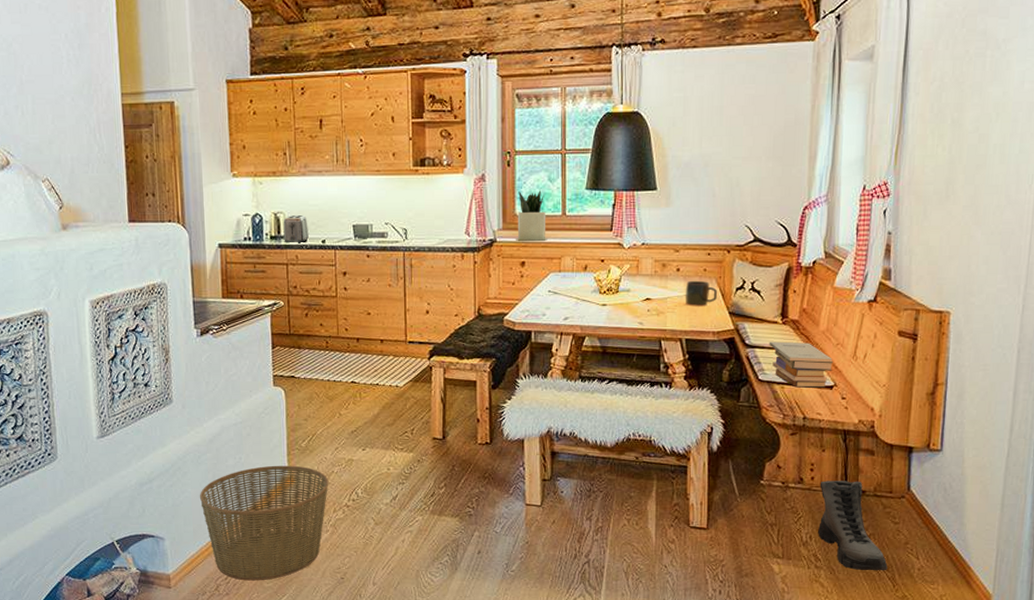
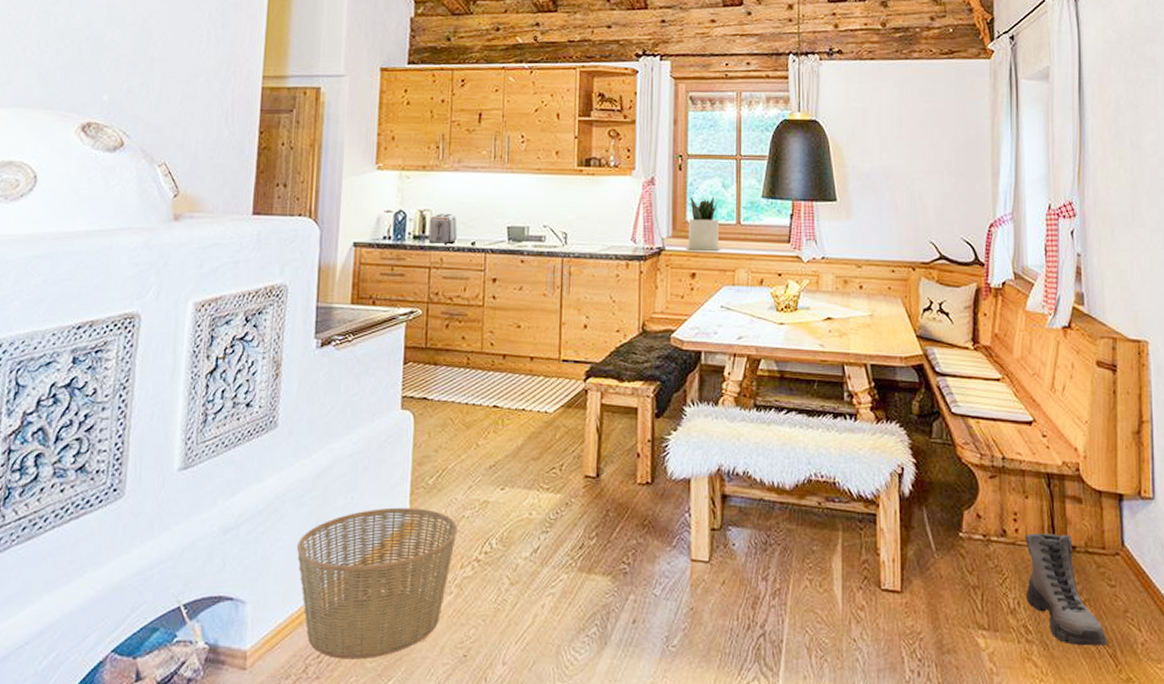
mug: present [685,280,718,307] -> none [869,299,904,329]
books: present [769,341,834,388] -> none [960,369,1031,423]

